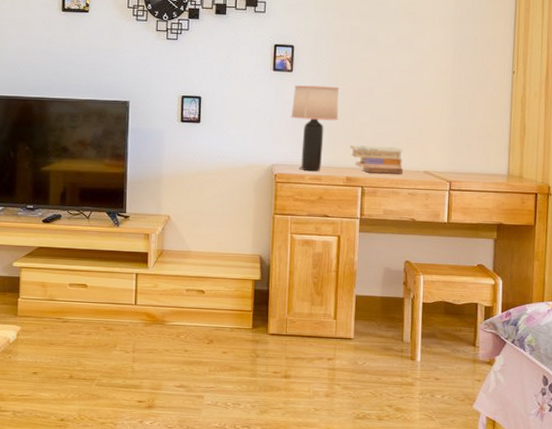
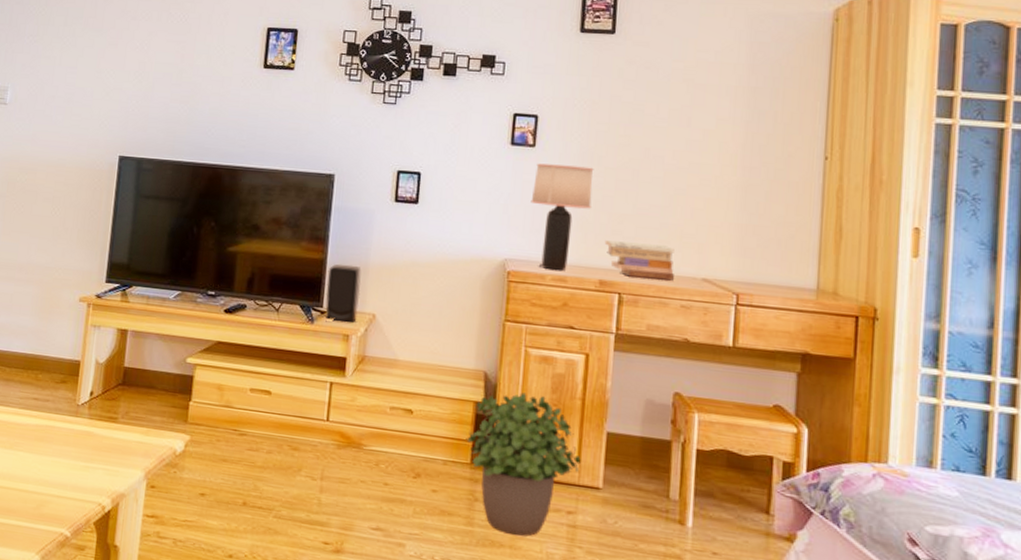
speaker: none [128,176,157,224] -> present [325,263,362,324]
potted plant: none [247,270,337,380] -> present [465,392,581,536]

